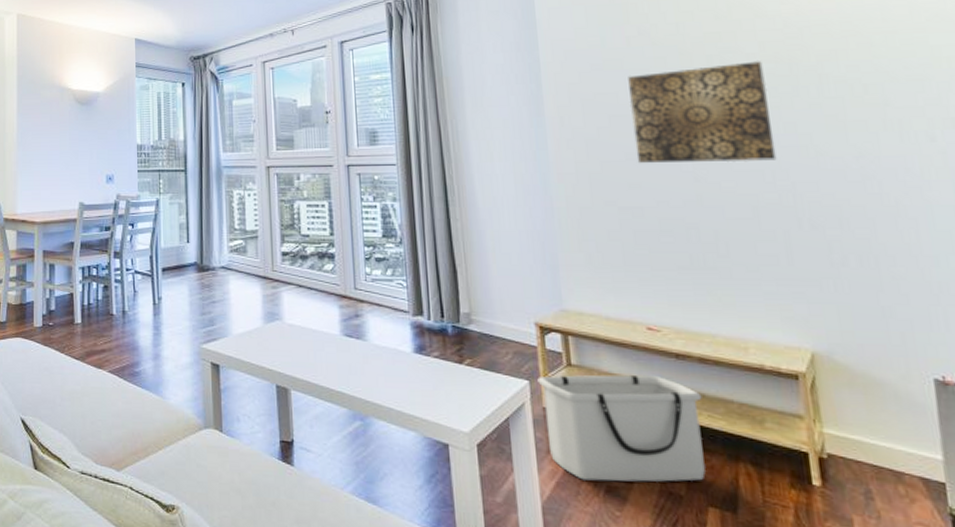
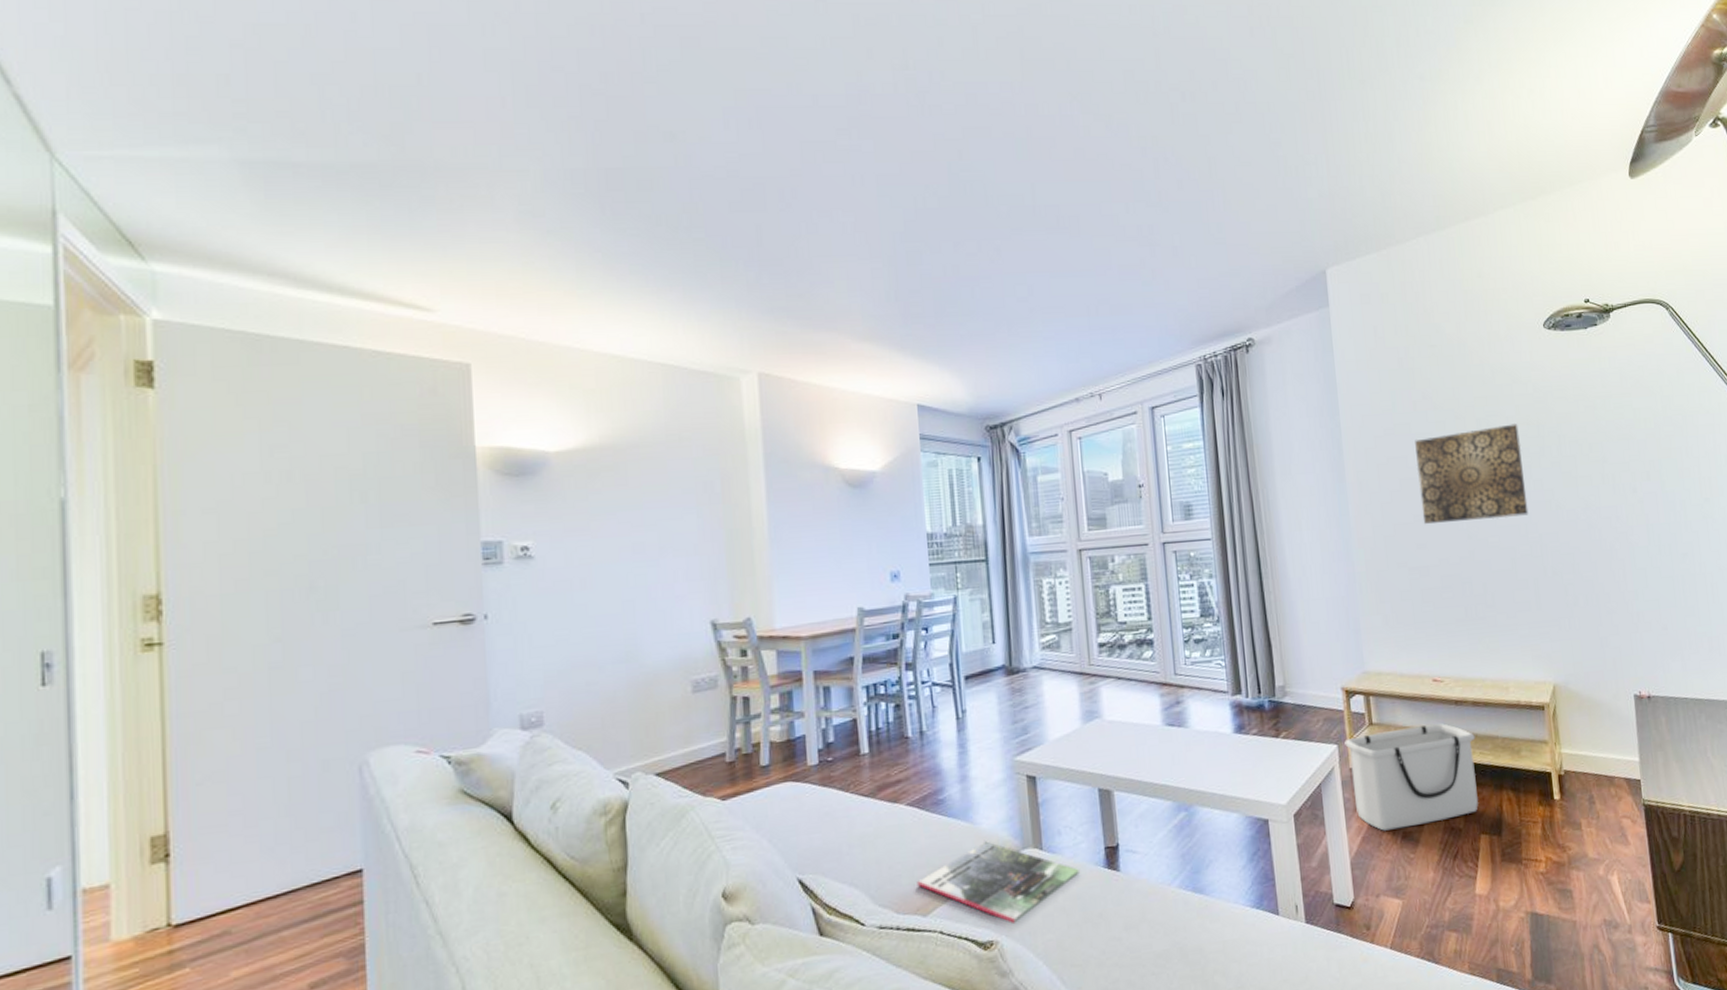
magazine: none [113,415,257,494] -> present [916,841,1081,924]

